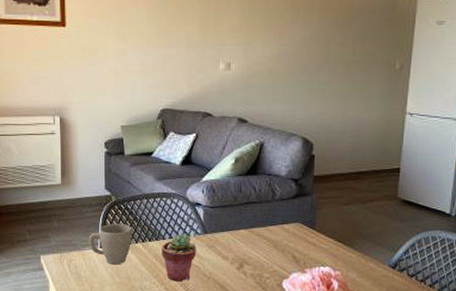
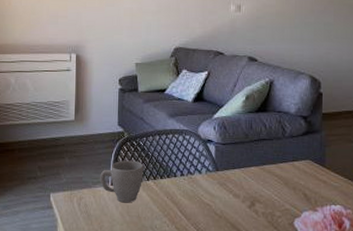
potted succulent: present [162,233,196,282] -> none [173,170,208,221]

